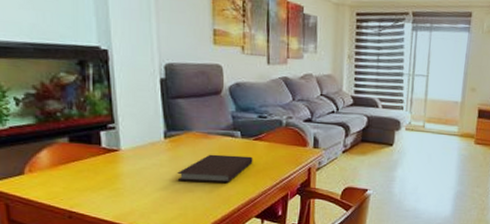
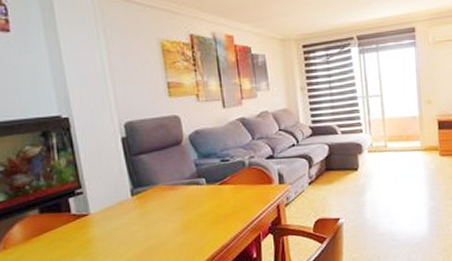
notebook: present [177,154,253,184] -> none [148,201,221,238]

